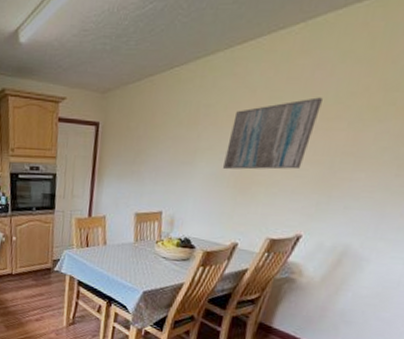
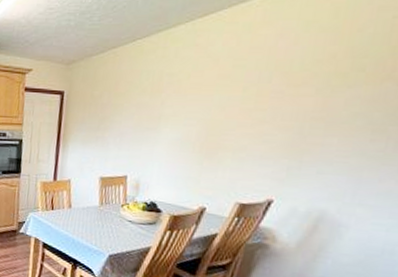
wall art: present [223,97,323,170] -> none [188,65,288,136]

